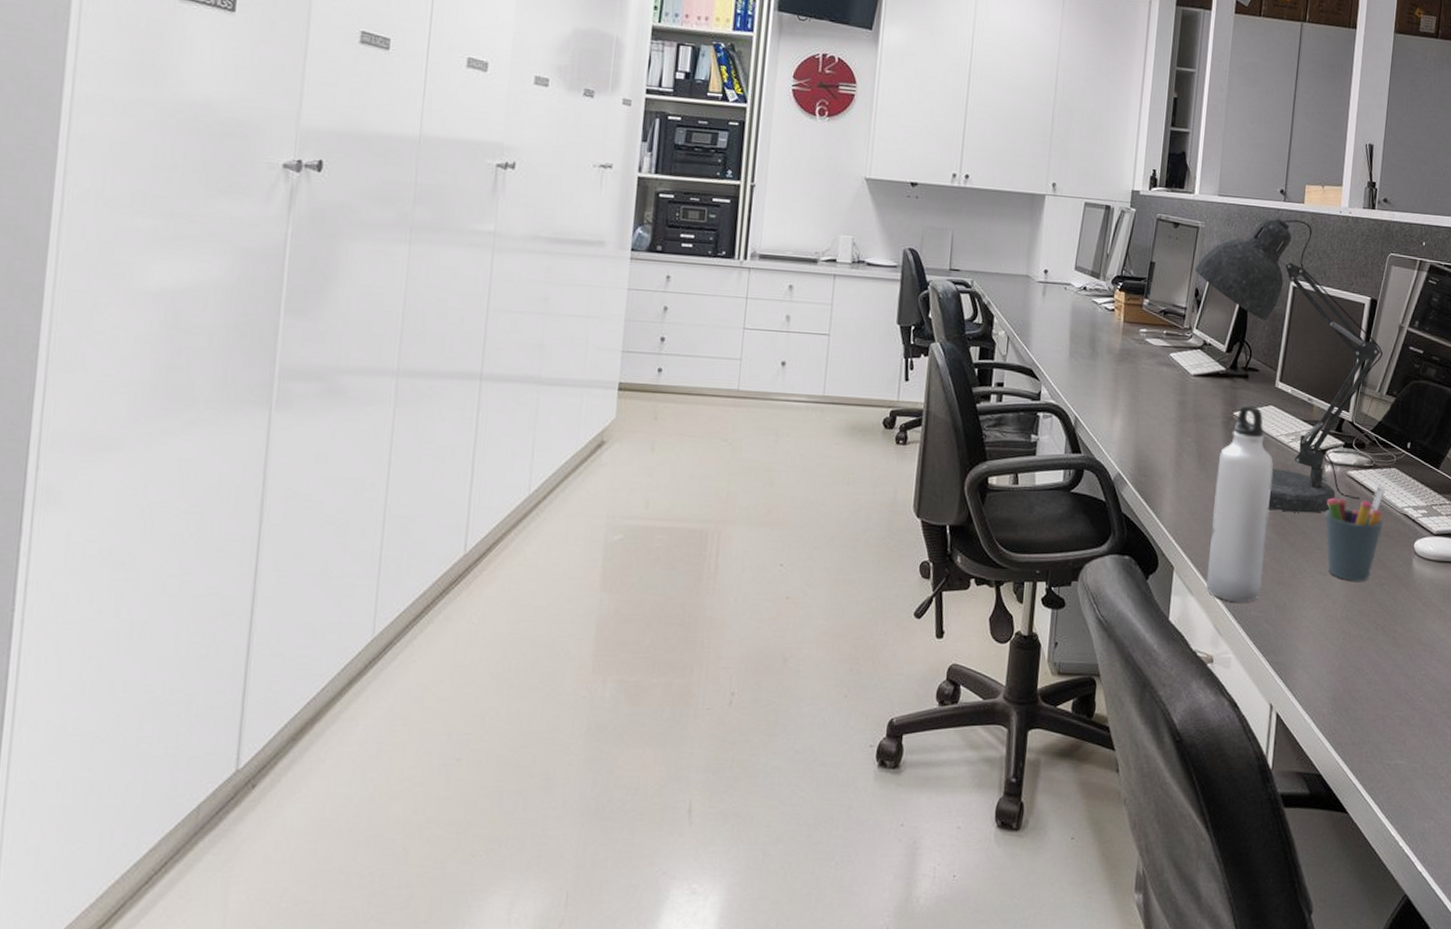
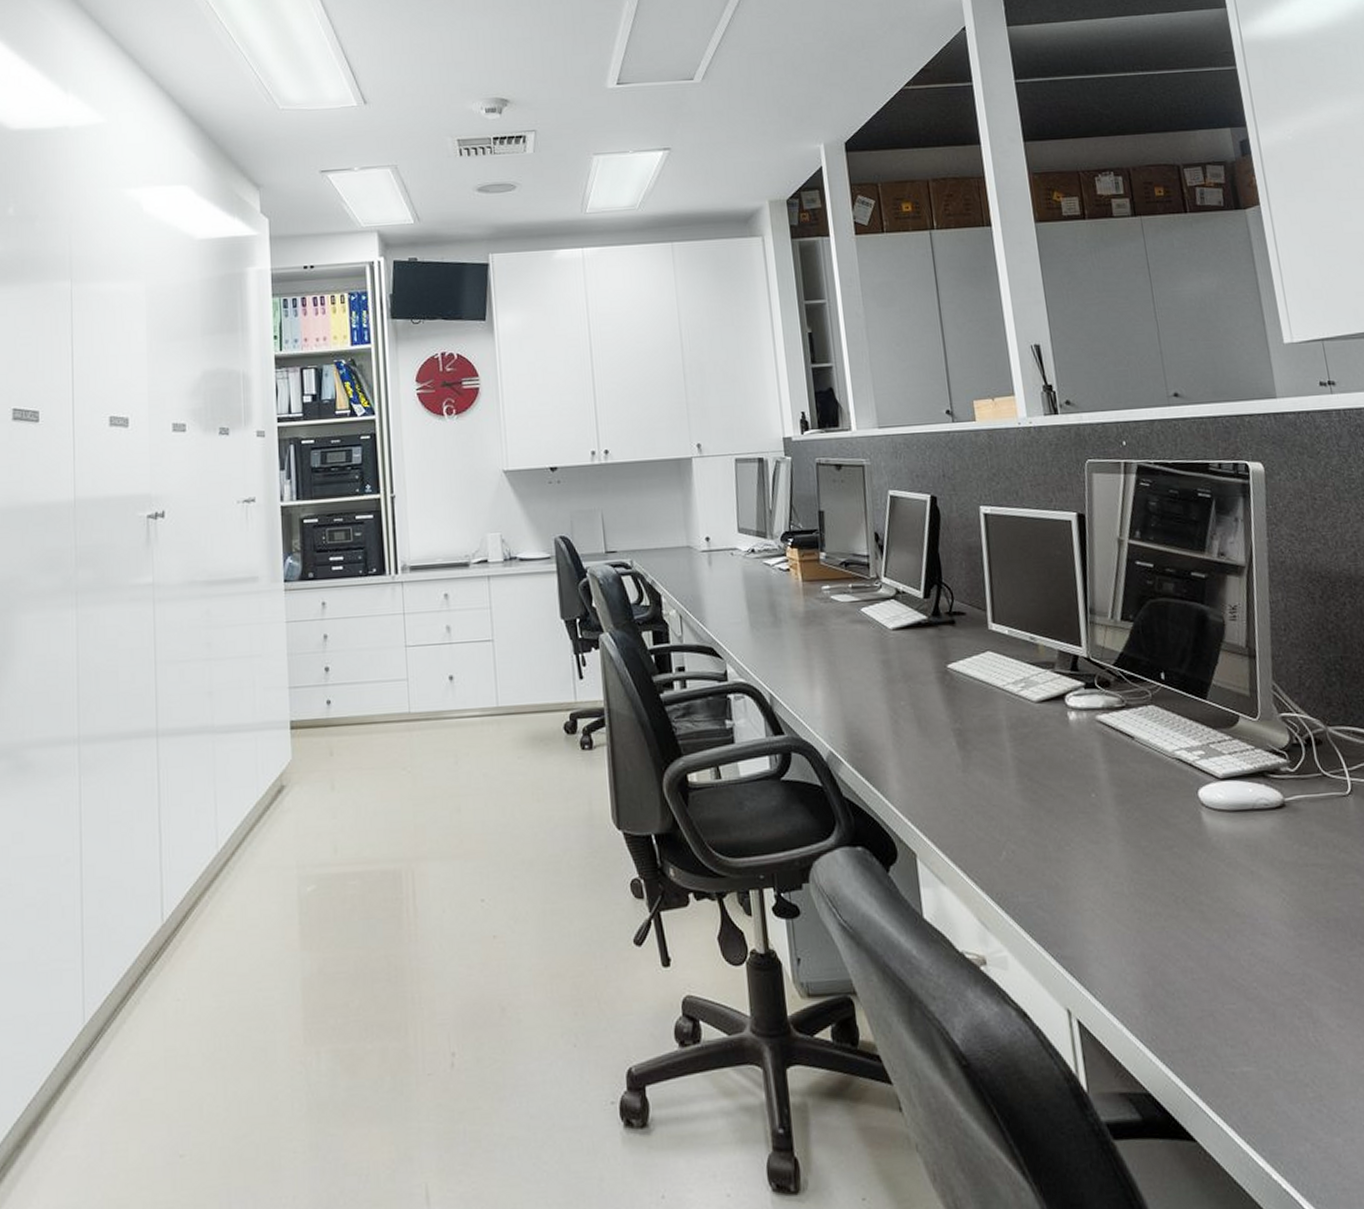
desk lamp: present [1194,217,1384,513] -> none [868,440,1119,773]
water bottle: present [1206,405,1273,603] -> none [941,654,1025,888]
pen holder: present [1325,486,1385,581] -> none [1080,729,1155,847]

